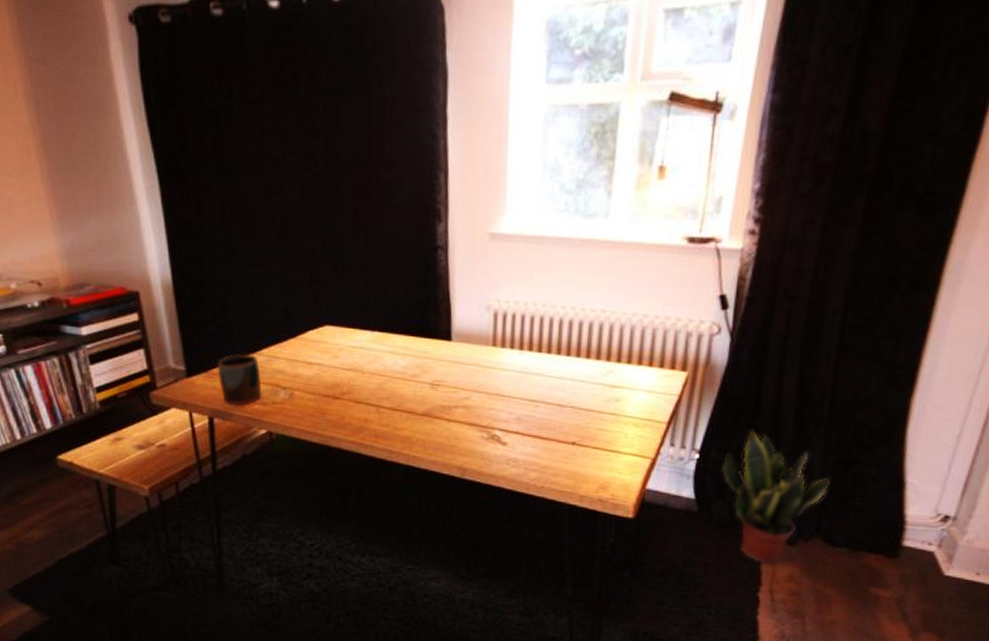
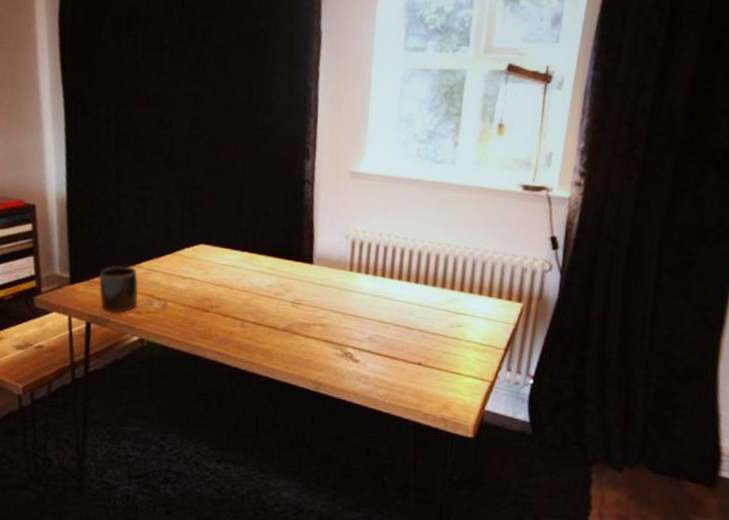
potted plant: present [722,430,831,564] -> none [554,360,652,489]

